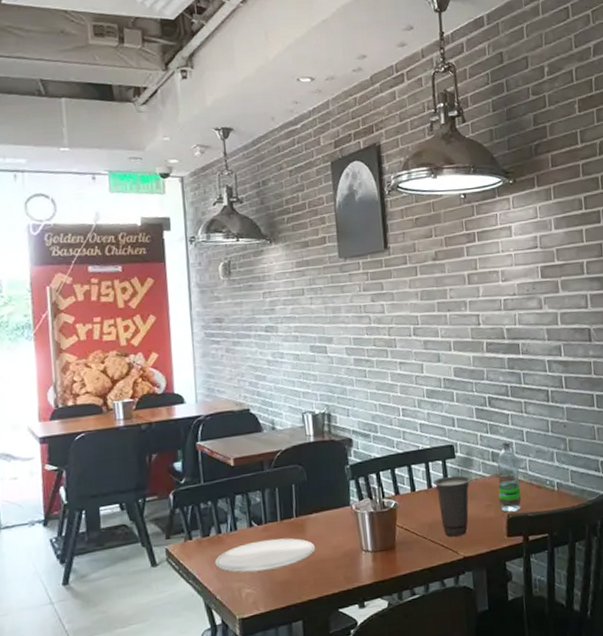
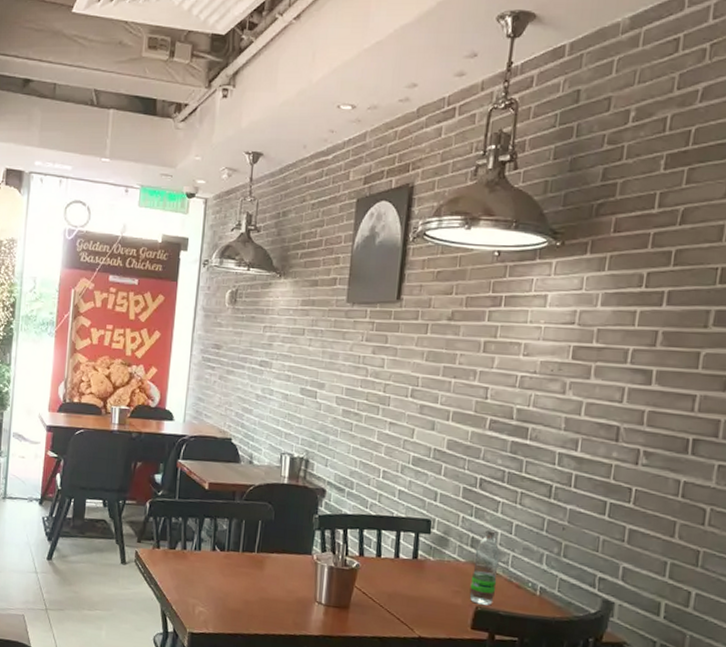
plate: present [215,538,315,573] -> none [176,565,270,597]
cup: present [433,475,472,537] -> none [401,550,444,615]

